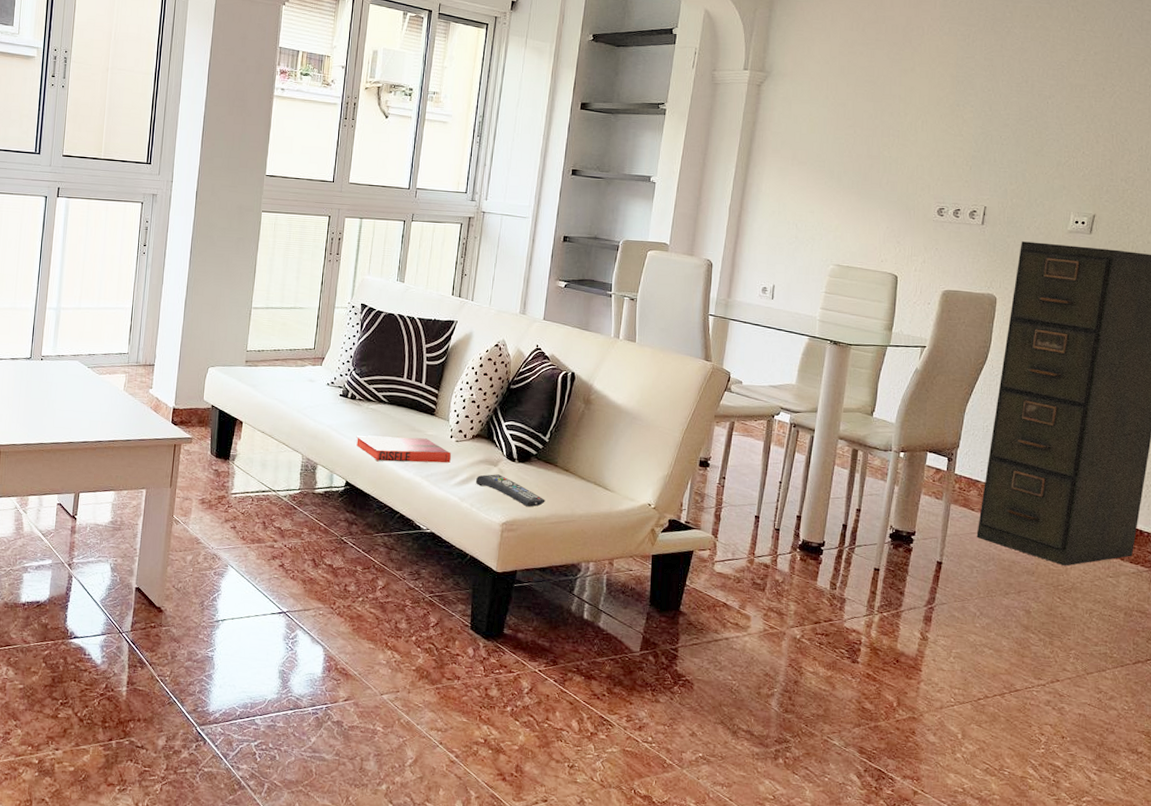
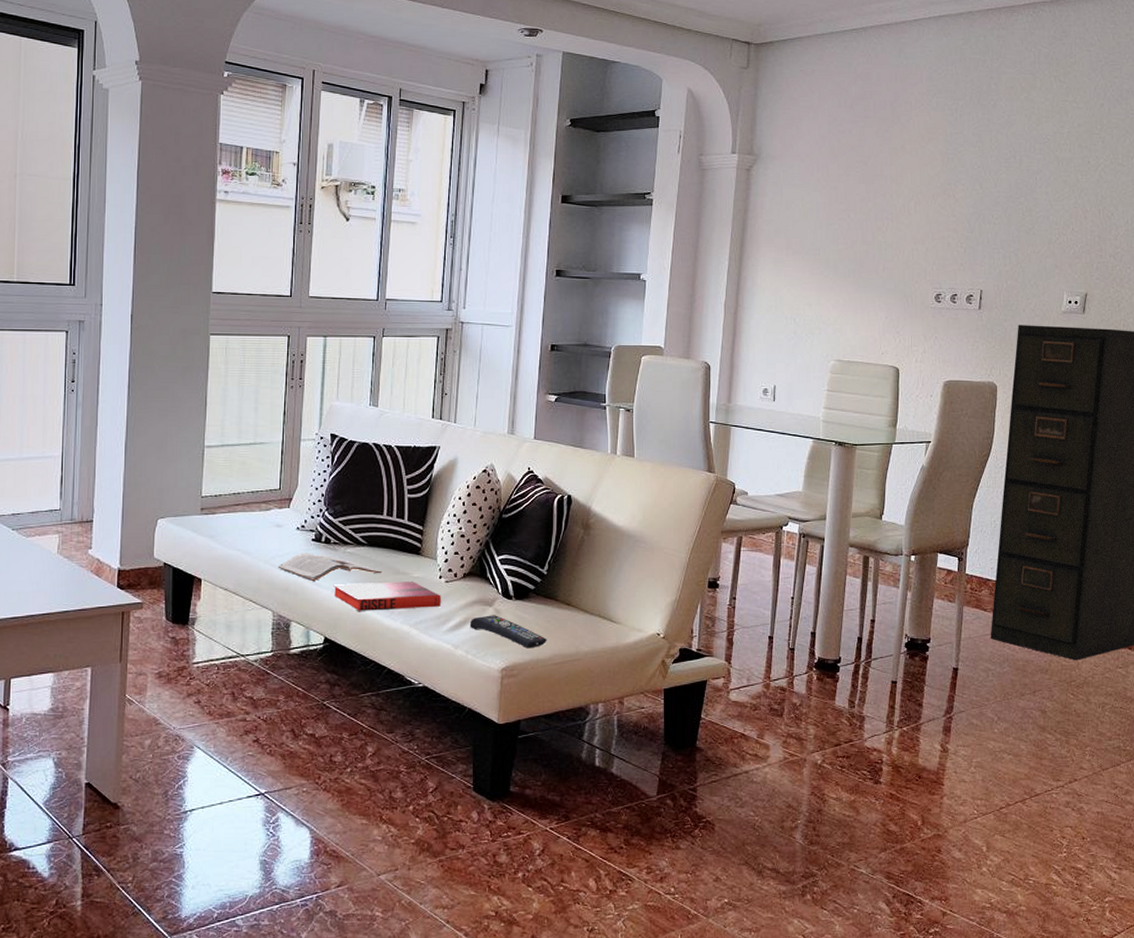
magazine: none [308,406,400,432] -> present [277,553,382,582]

